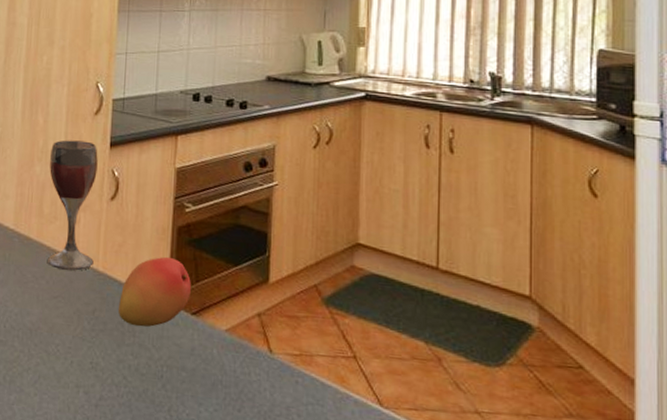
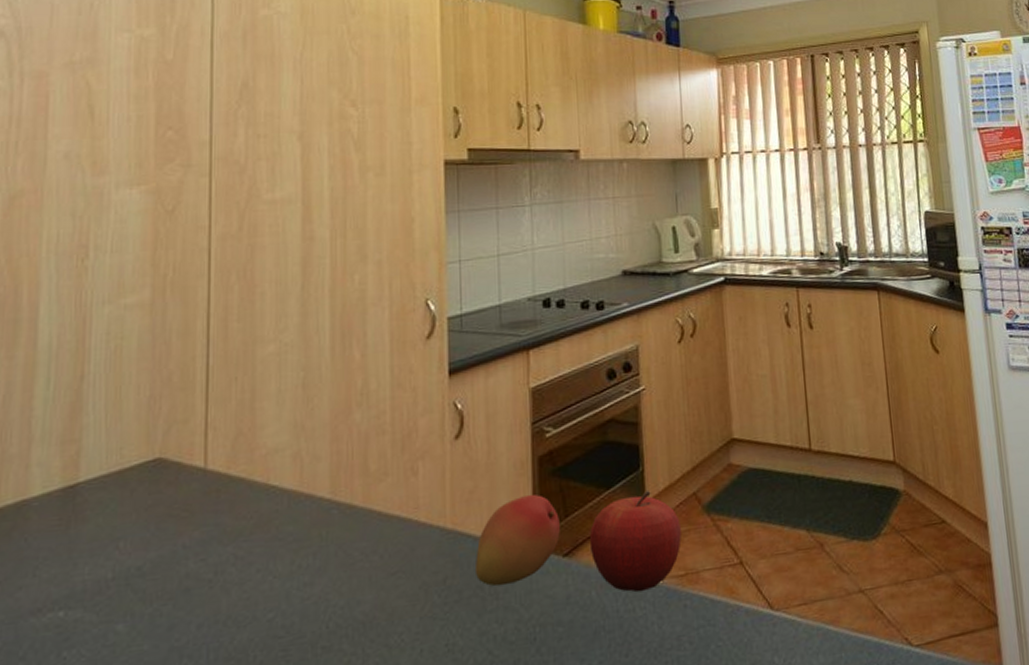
cup: present [47,140,98,272] -> none [372,372,440,538]
fruit: none [215,273,299,361] -> present [589,489,682,592]

